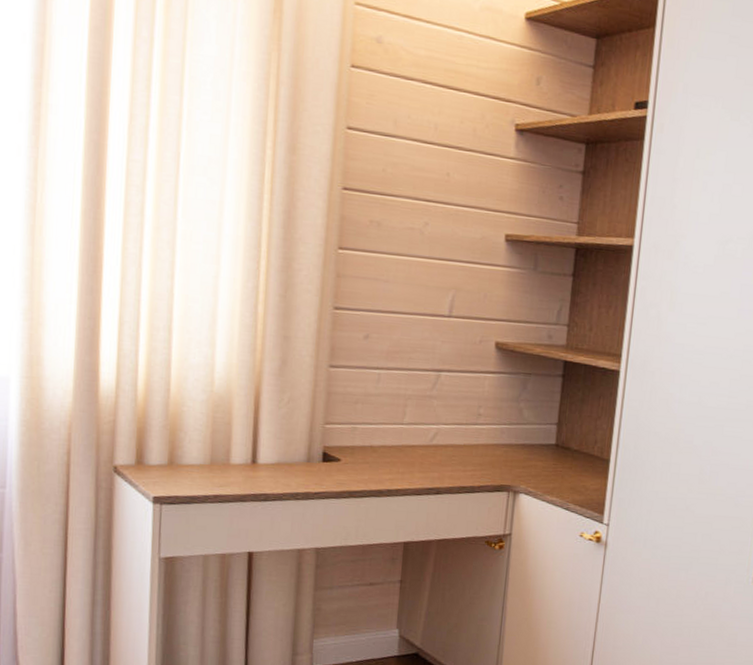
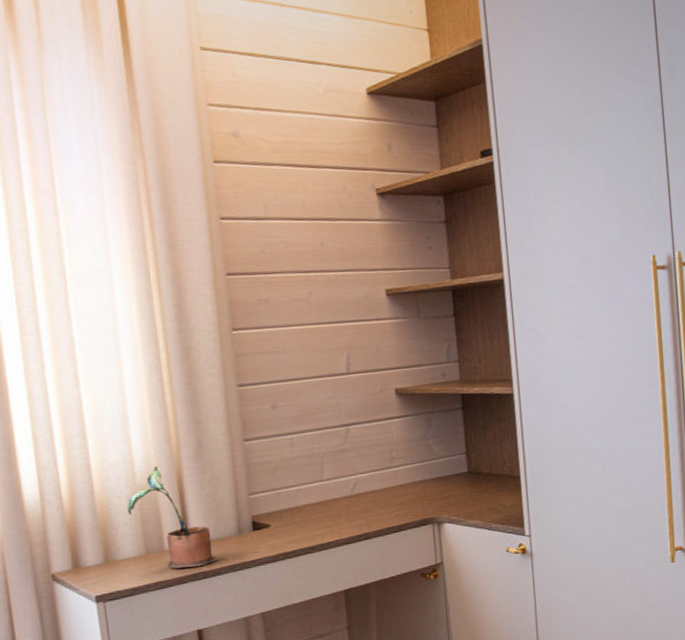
potted plant: none [200,376,281,488] -> present [127,466,217,569]

